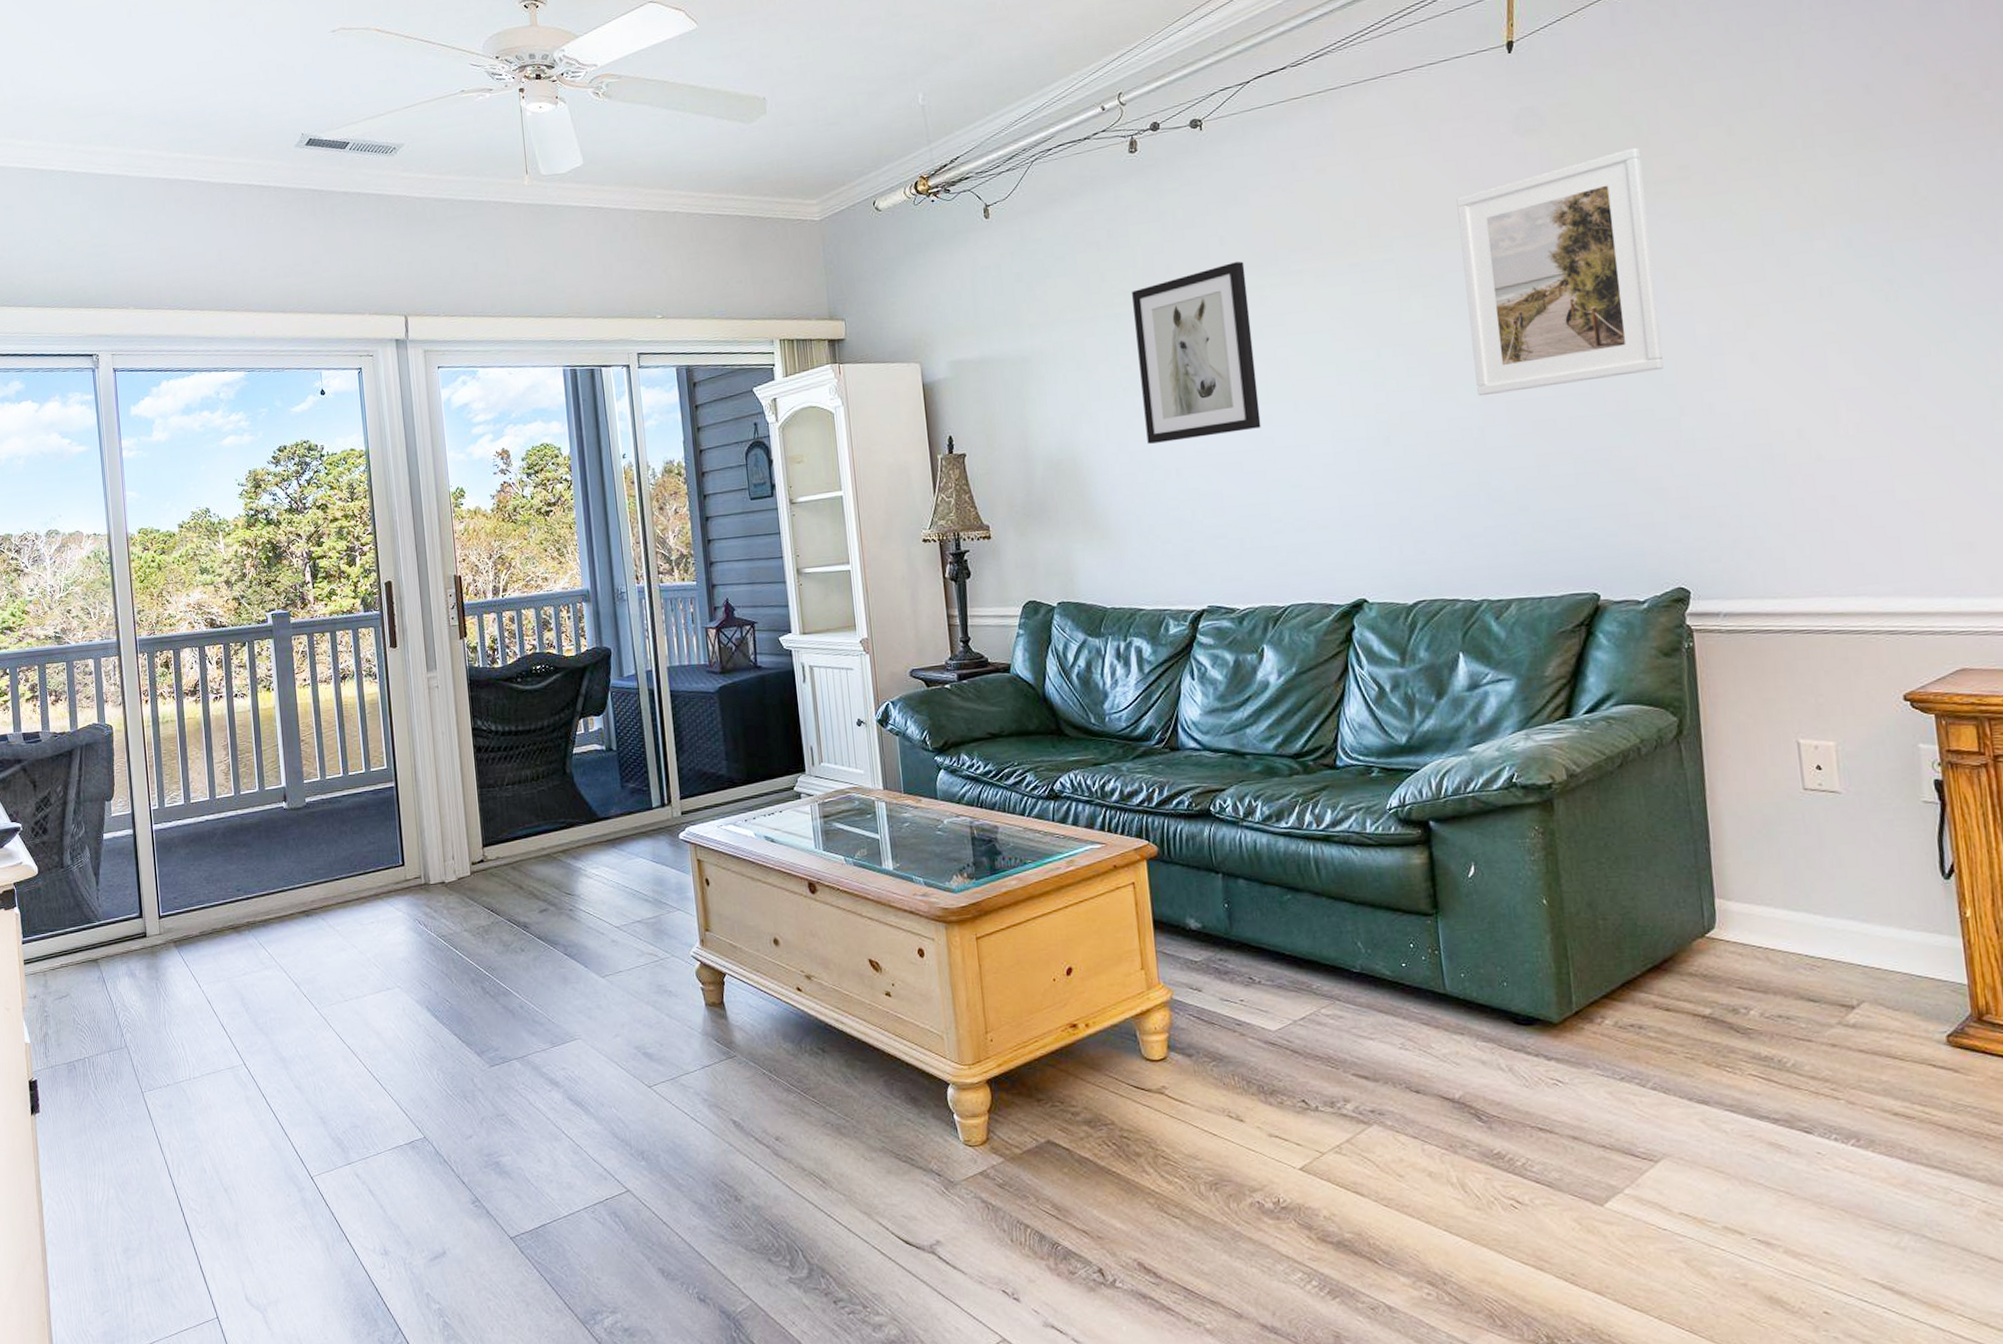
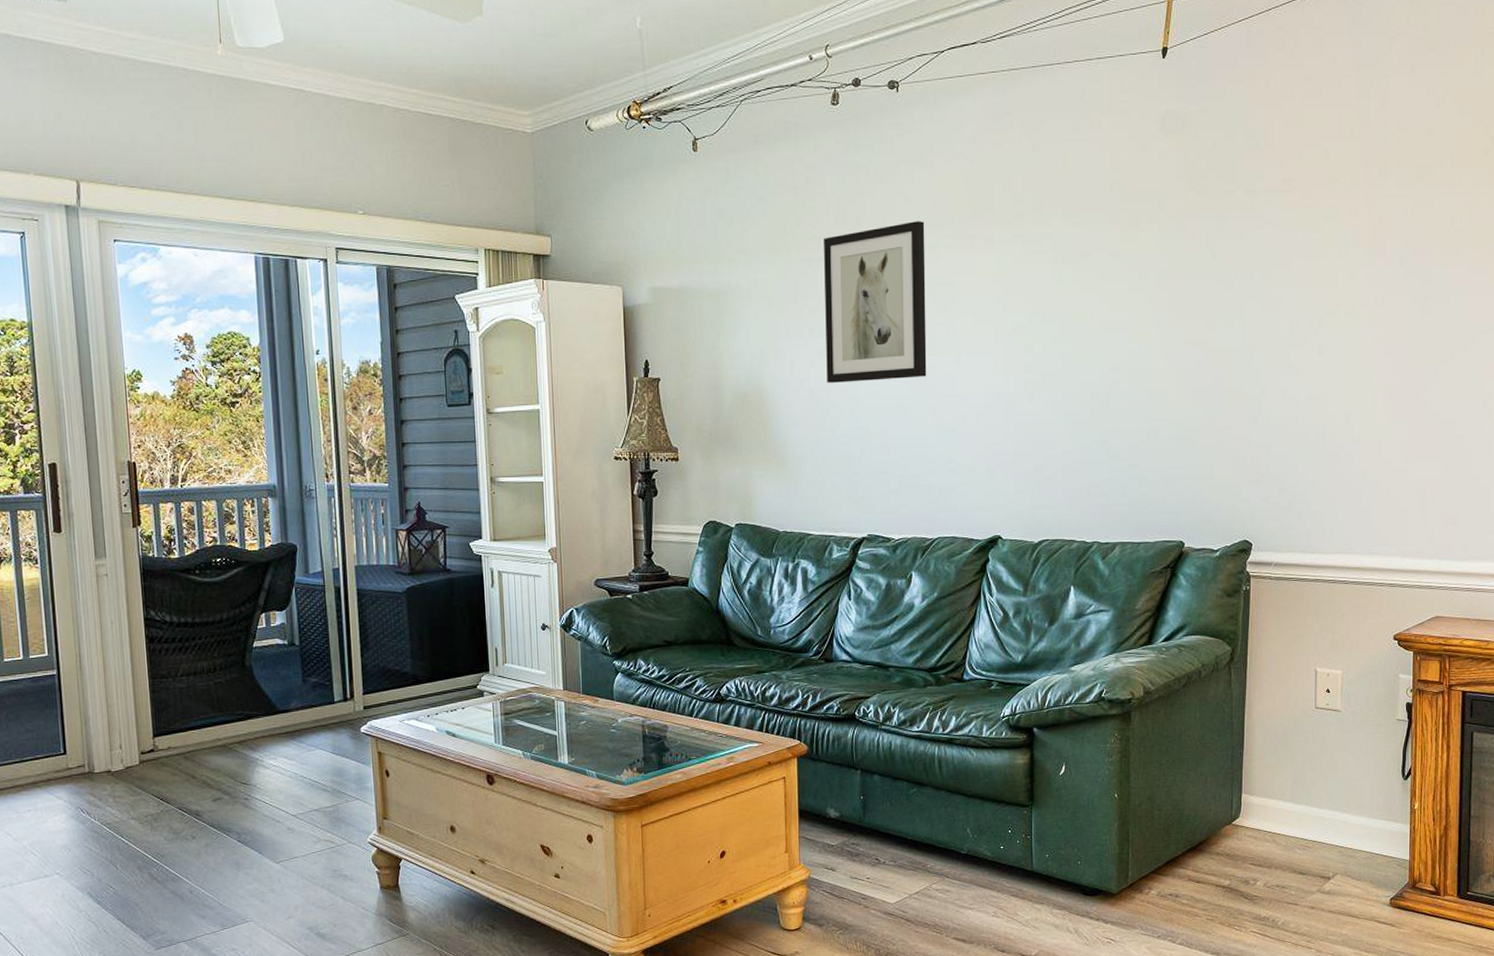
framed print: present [1456,147,1664,397] -> none [1108,158,1257,365]

